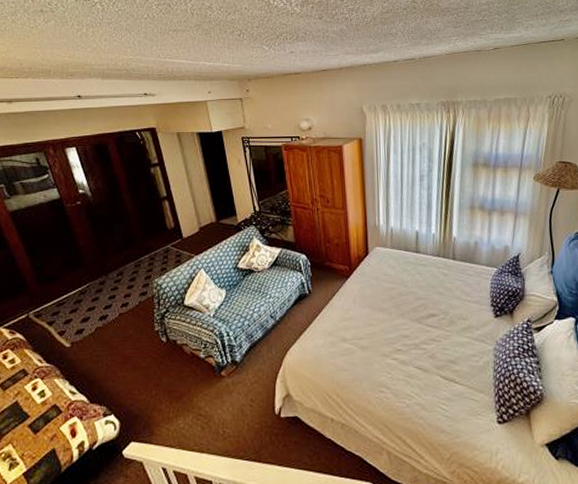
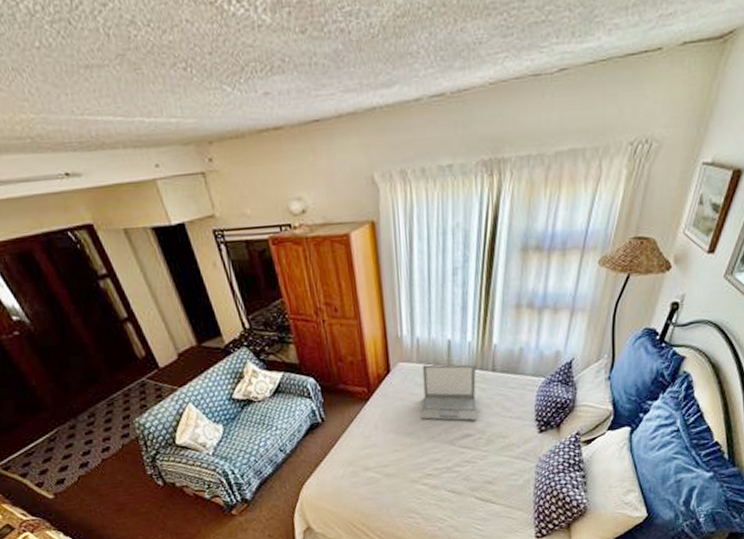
laptop: none [393,250,440,302] -> present [421,364,476,421]

